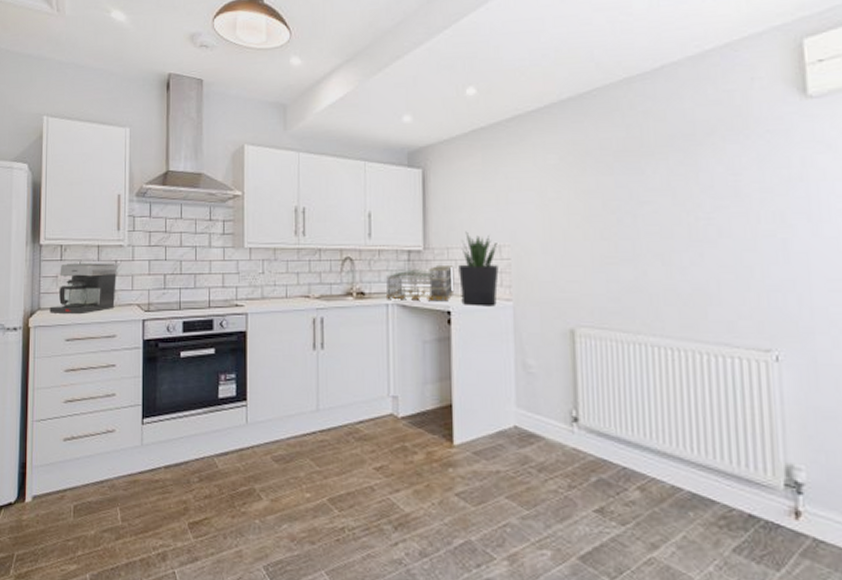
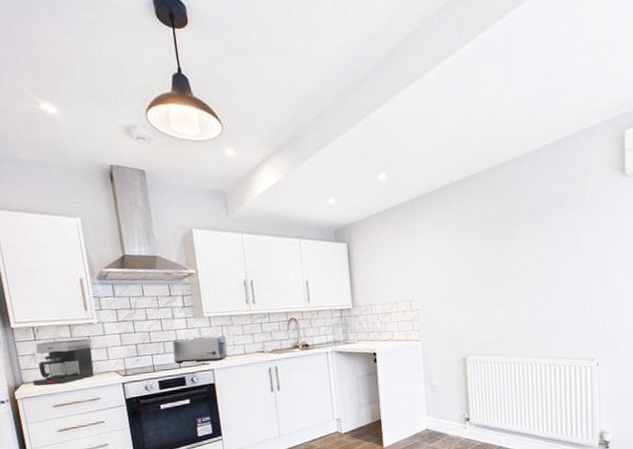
toaster: none [205,271,266,303] -> present [172,336,228,364]
dish rack: present [385,266,453,302] -> none [325,318,377,348]
planter: present [458,231,499,307] -> none [380,291,410,348]

